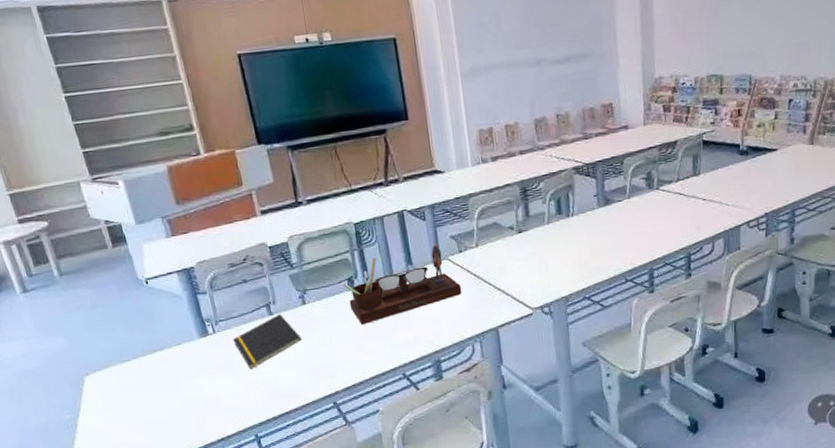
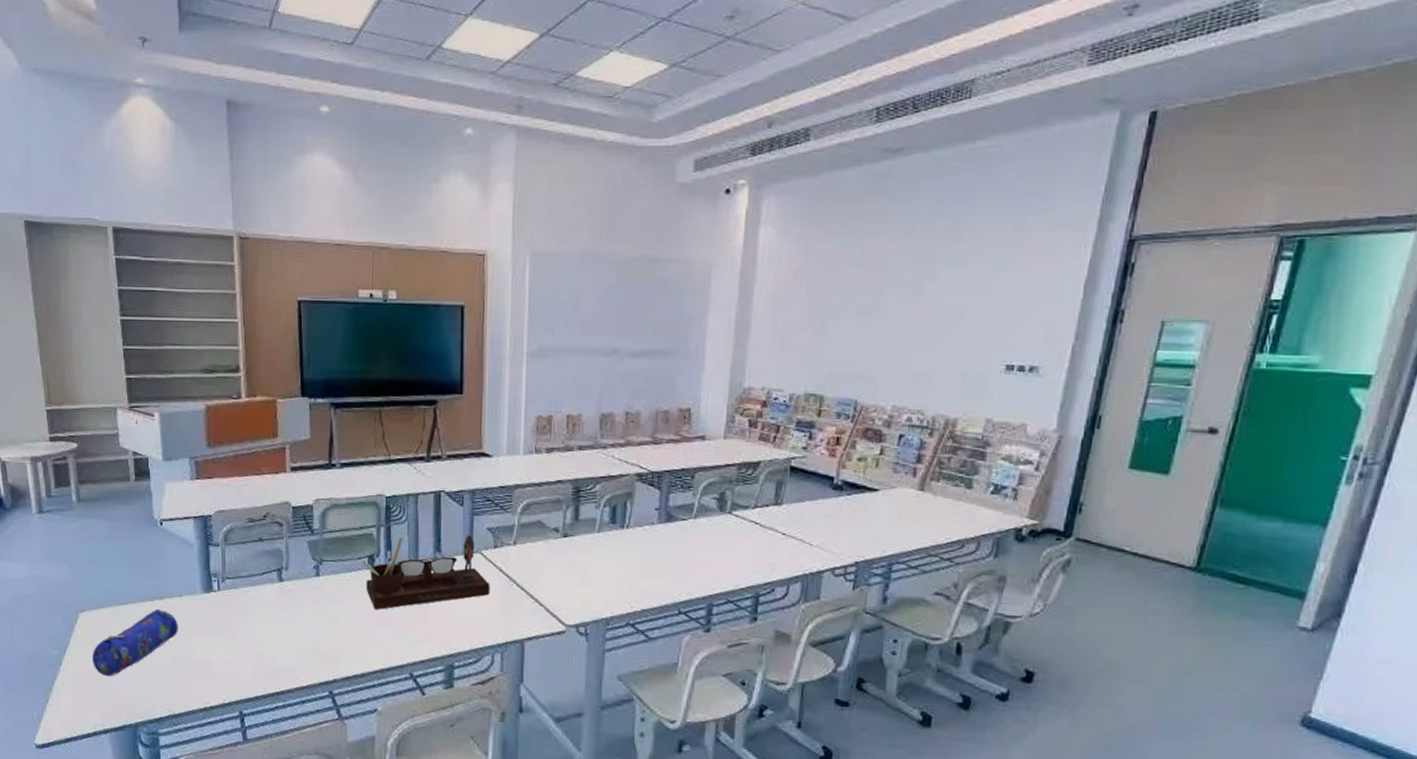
pencil case: none [105,359,184,428] -> present [93,608,178,676]
notepad: present [233,313,302,369] -> none [237,581,308,637]

